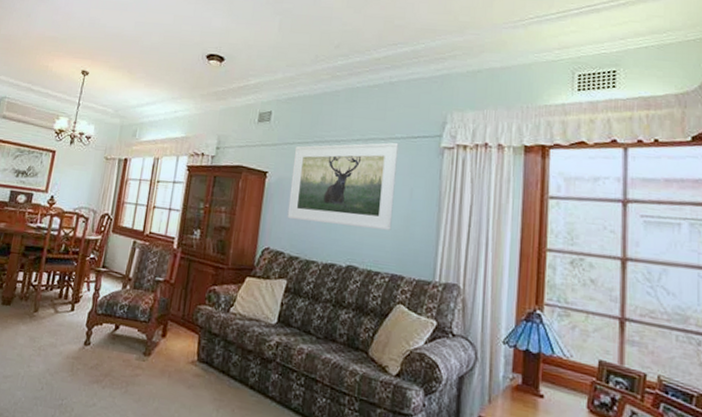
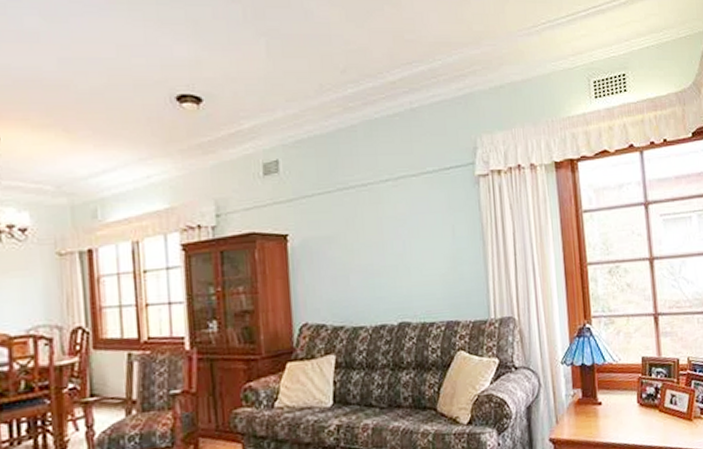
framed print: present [287,142,399,230] -> none [315,177,439,286]

